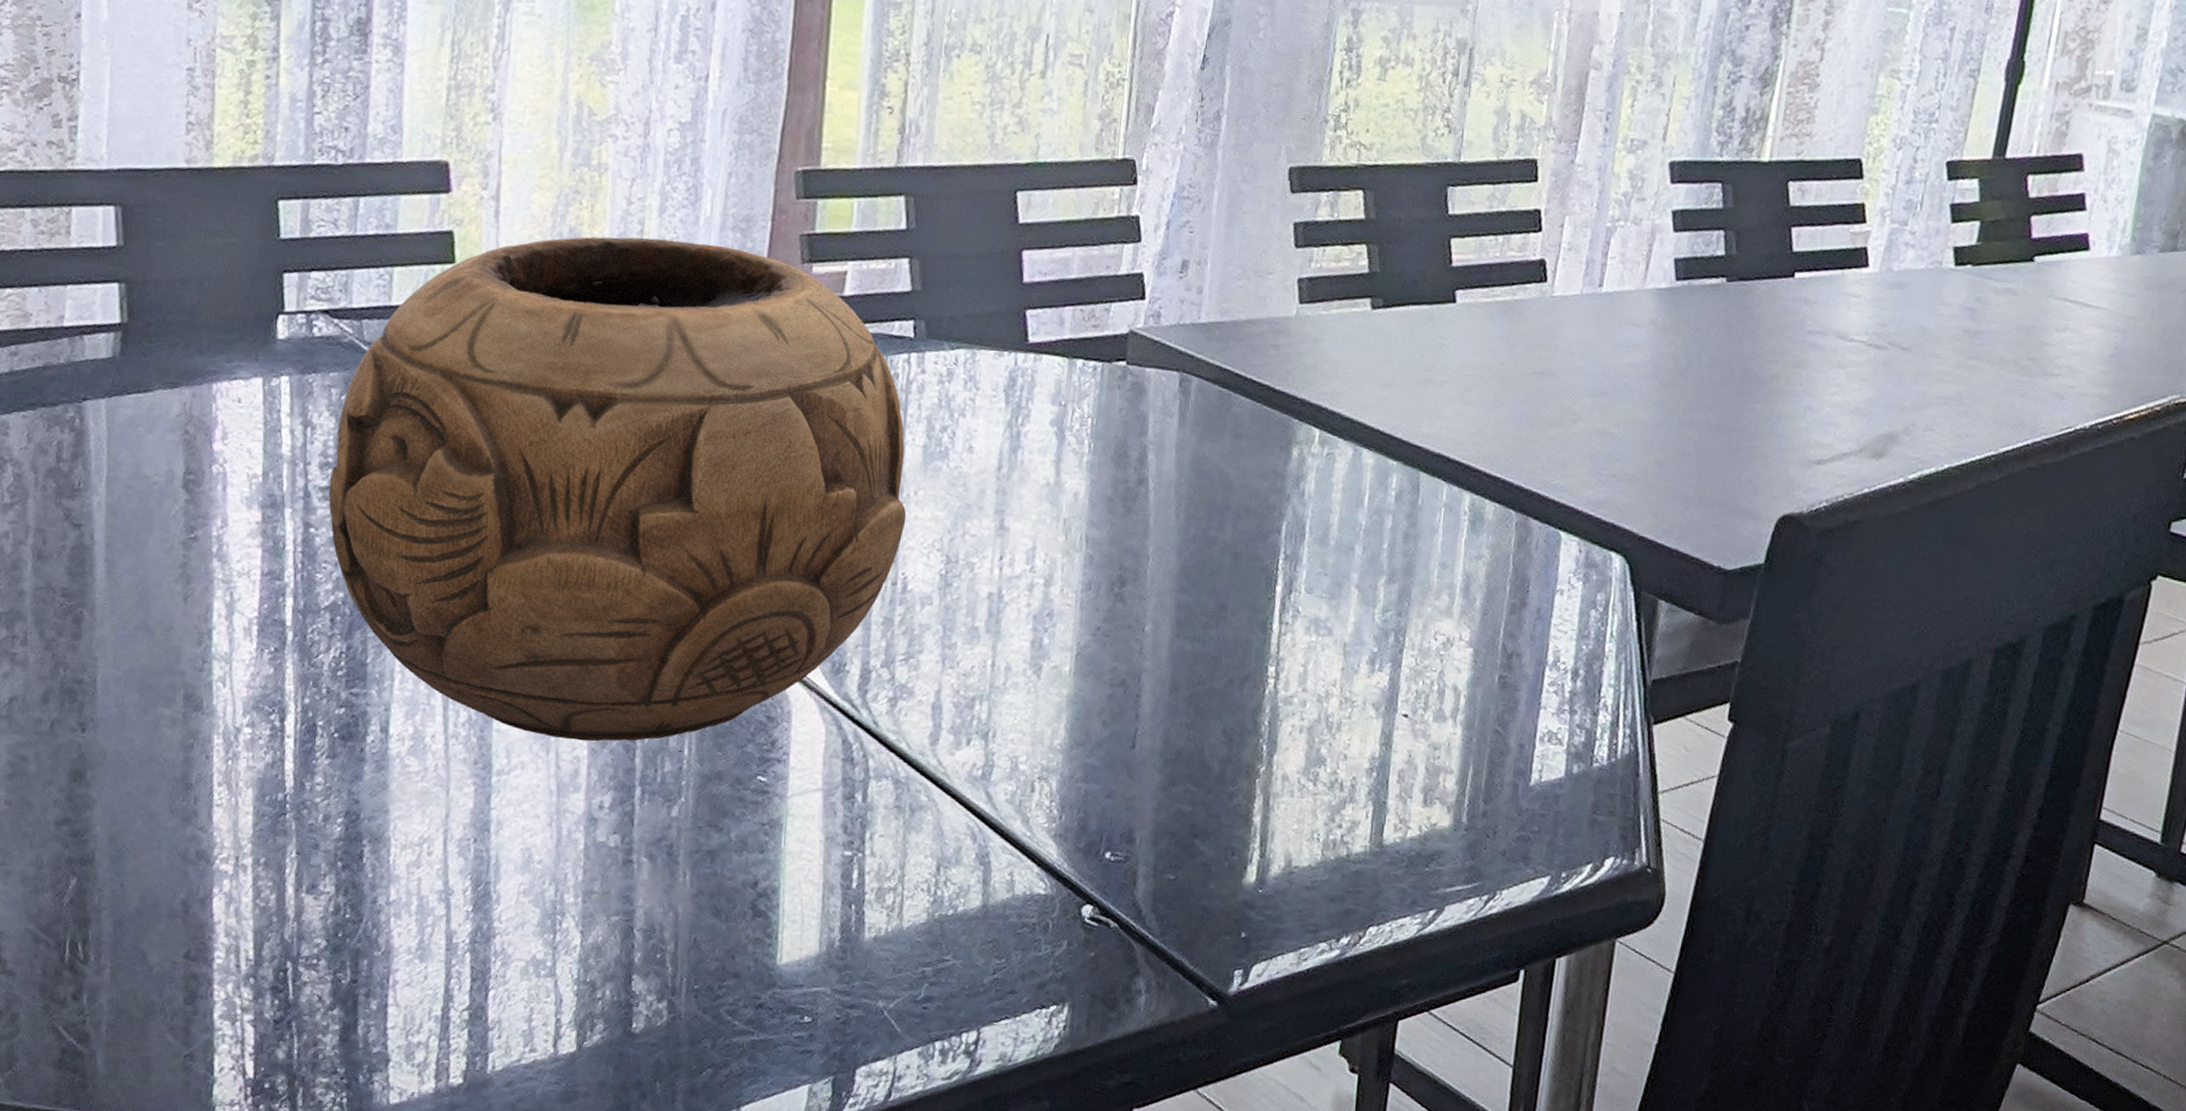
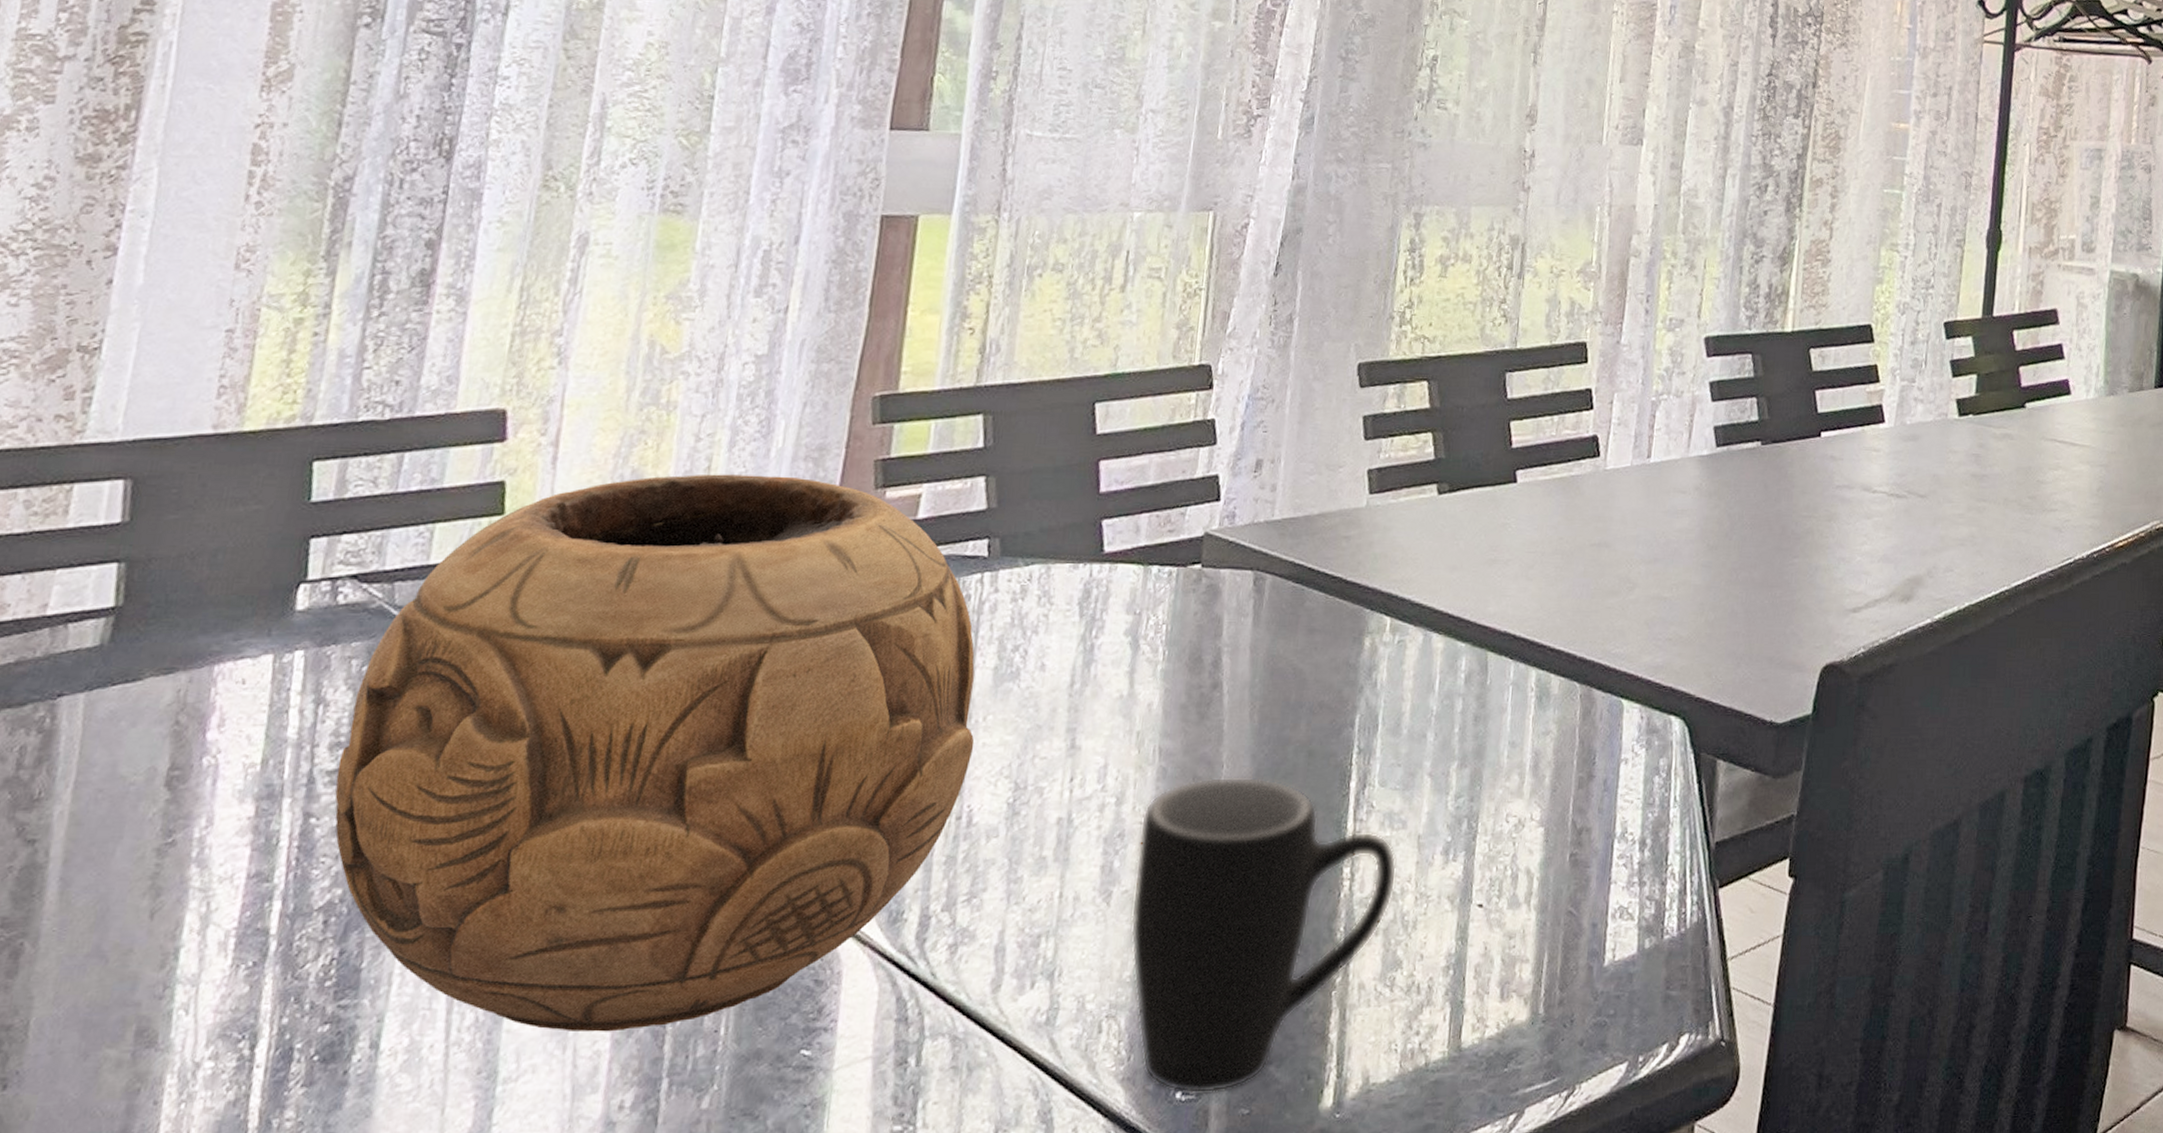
mug: none [1060,568,1323,858] -> present [1130,777,1397,1094]

